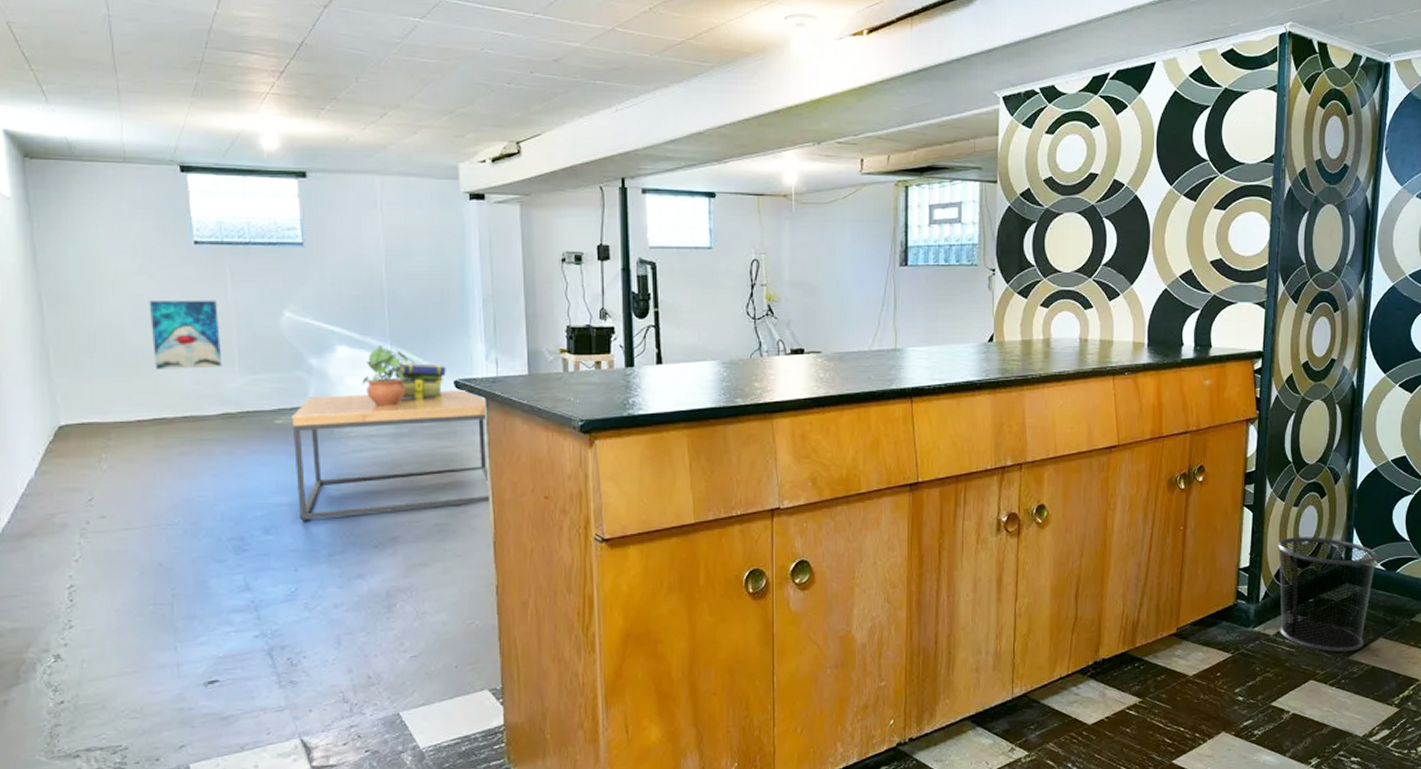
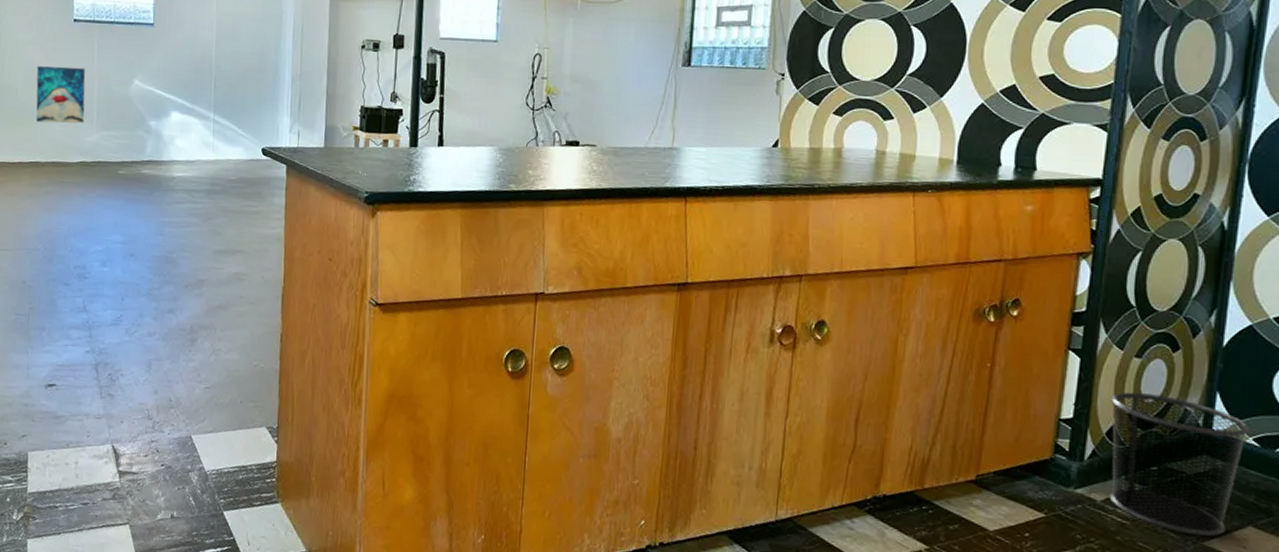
coffee table: present [292,390,492,521] -> none [129,153,287,259]
potted plant: present [362,344,415,407] -> none [188,112,231,166]
stack of books: present [397,362,446,399] -> none [216,128,256,163]

